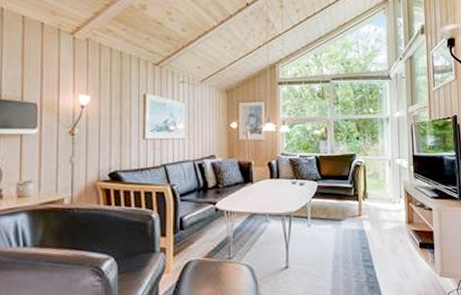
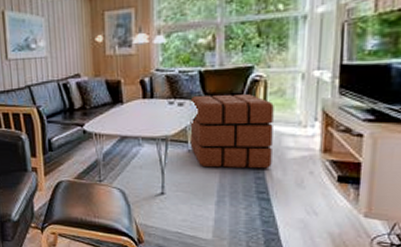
pouf: none [309,176,373,240] -> present [190,94,274,169]

